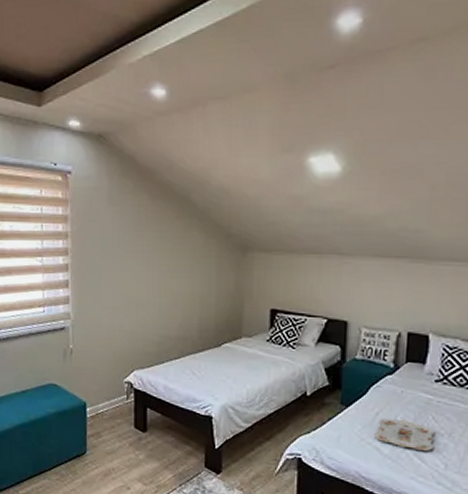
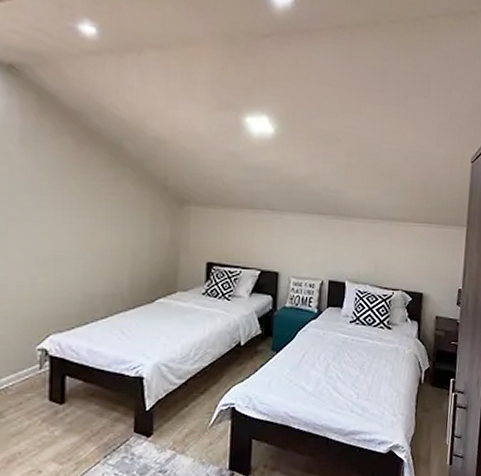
serving tray: present [374,417,436,451] -> none [301,358,350,384]

